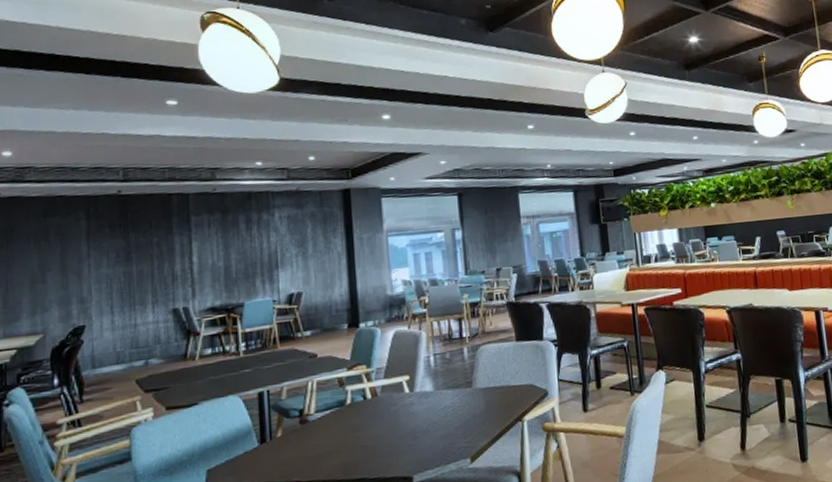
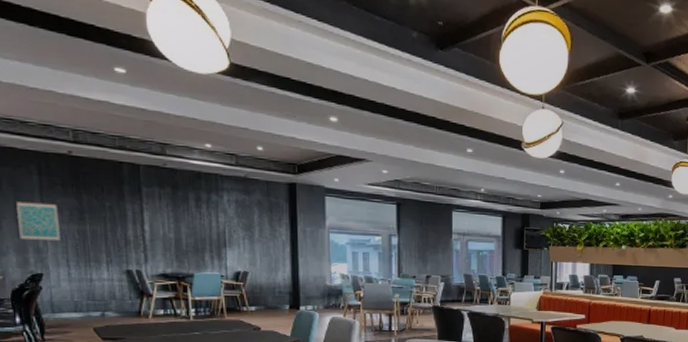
wall art: none [63,247,105,292] -> present [16,201,60,241]

